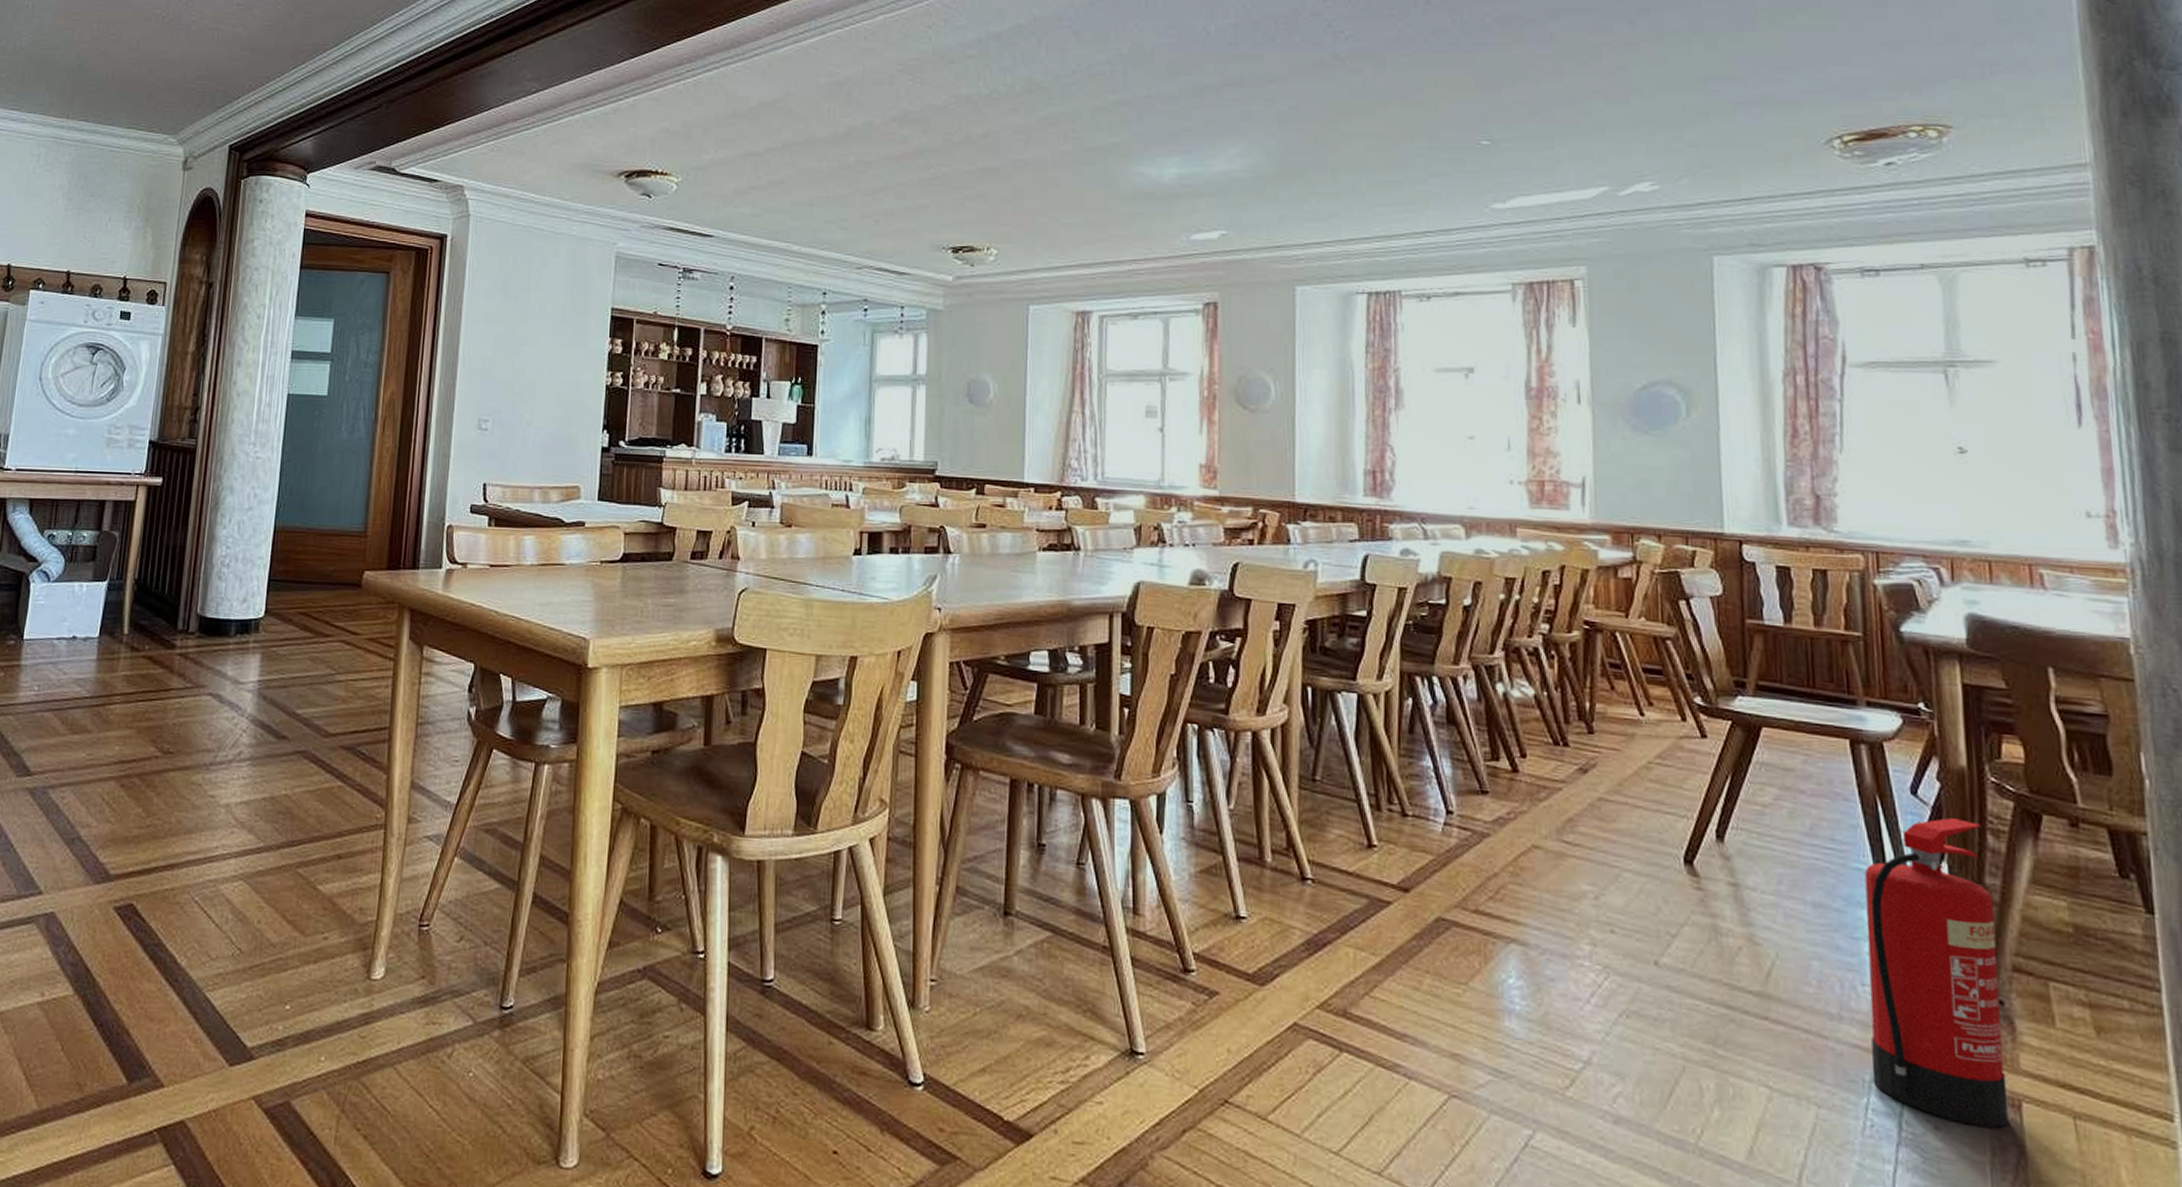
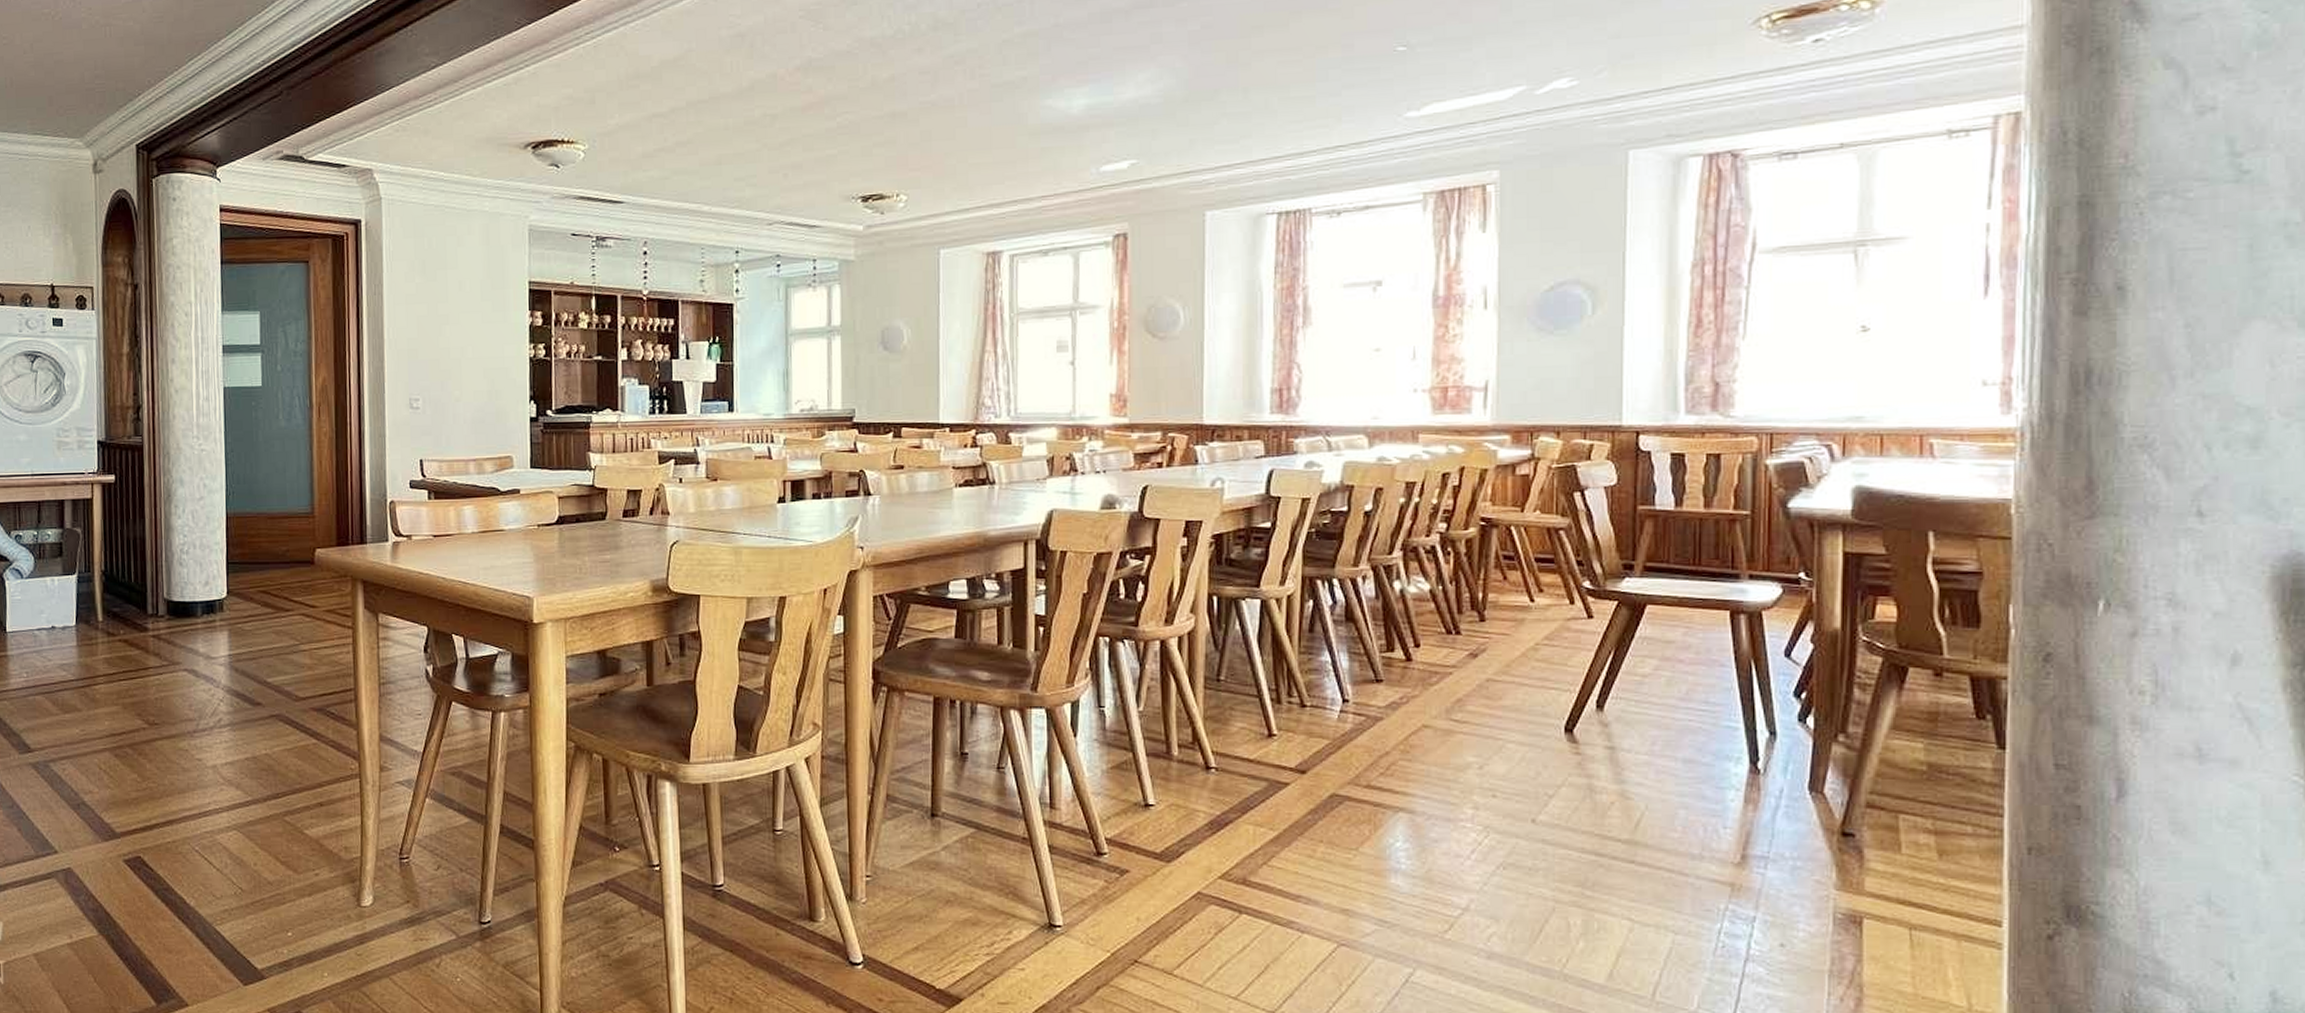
fire extinguisher: present [1864,818,2008,1128] -> none [1727,676,1853,941]

